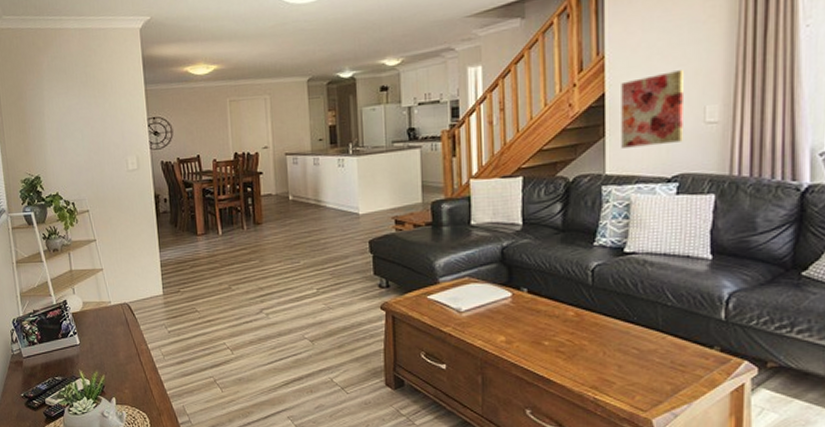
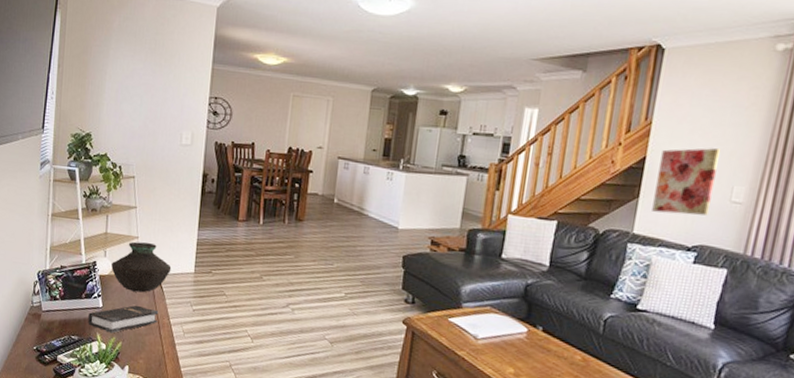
hardback book: none [68,336,136,368] -> present [88,305,159,334]
vase: none [81,272,140,323] -> present [111,241,172,293]

